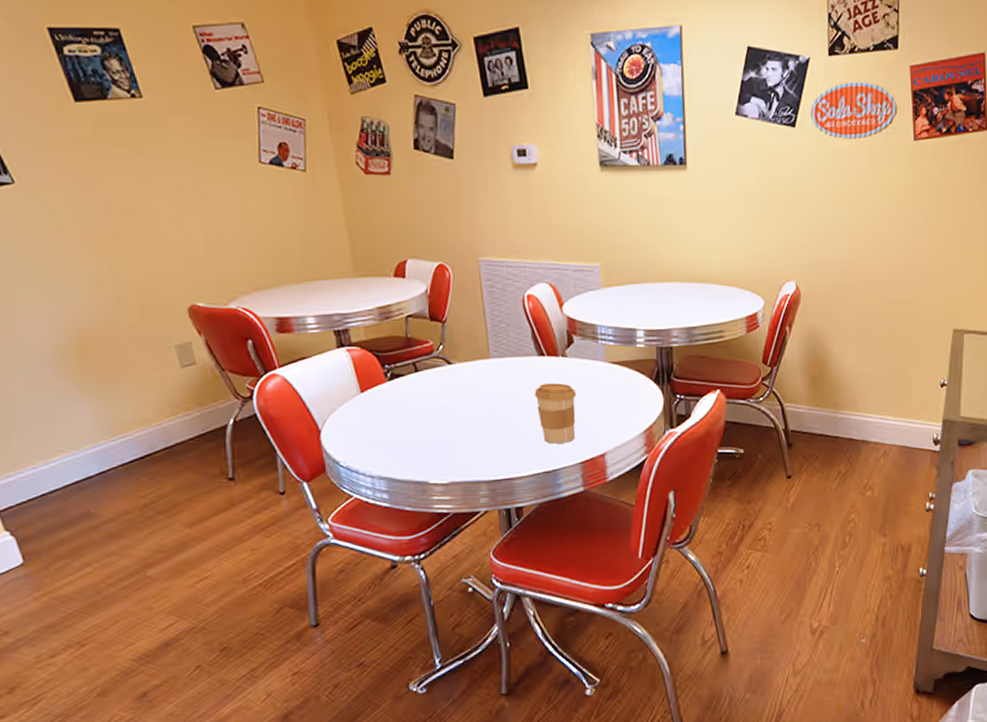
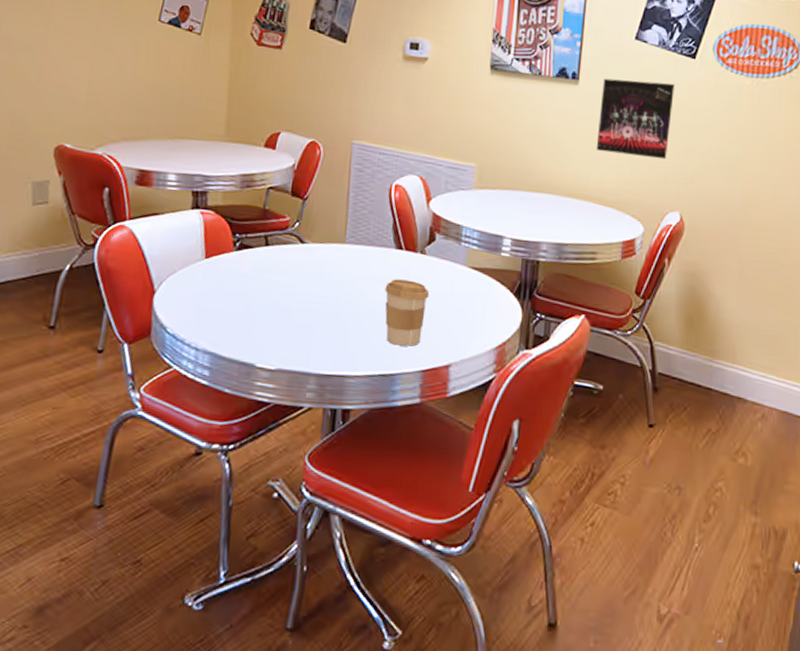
album cover: none [709,156,779,234] -> present [596,78,675,160]

